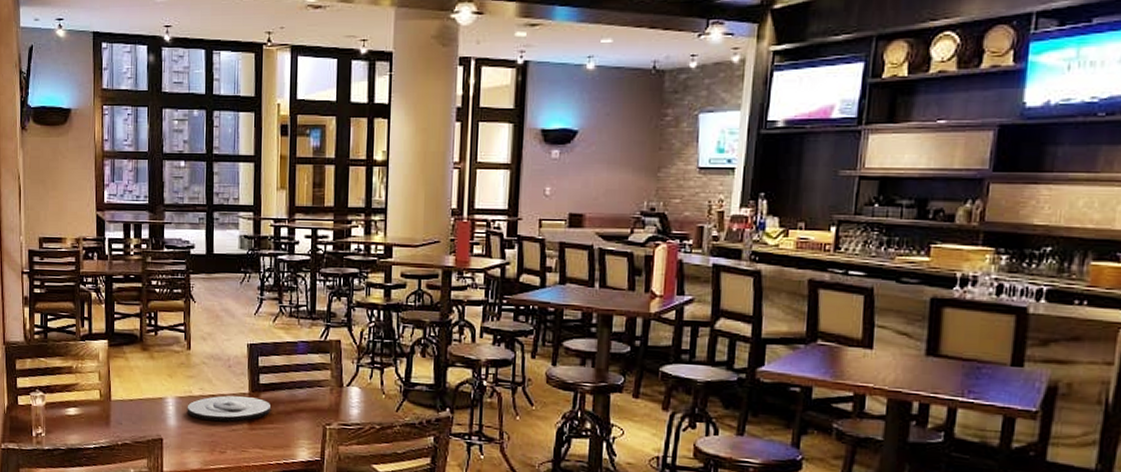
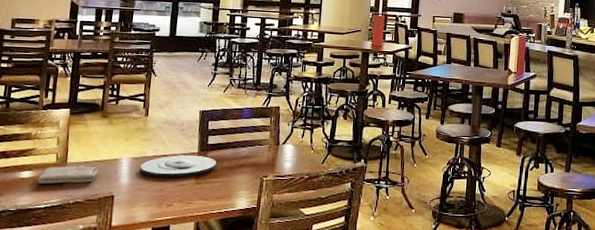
washcloth: none [84,403,145,423] -> present [37,165,99,184]

